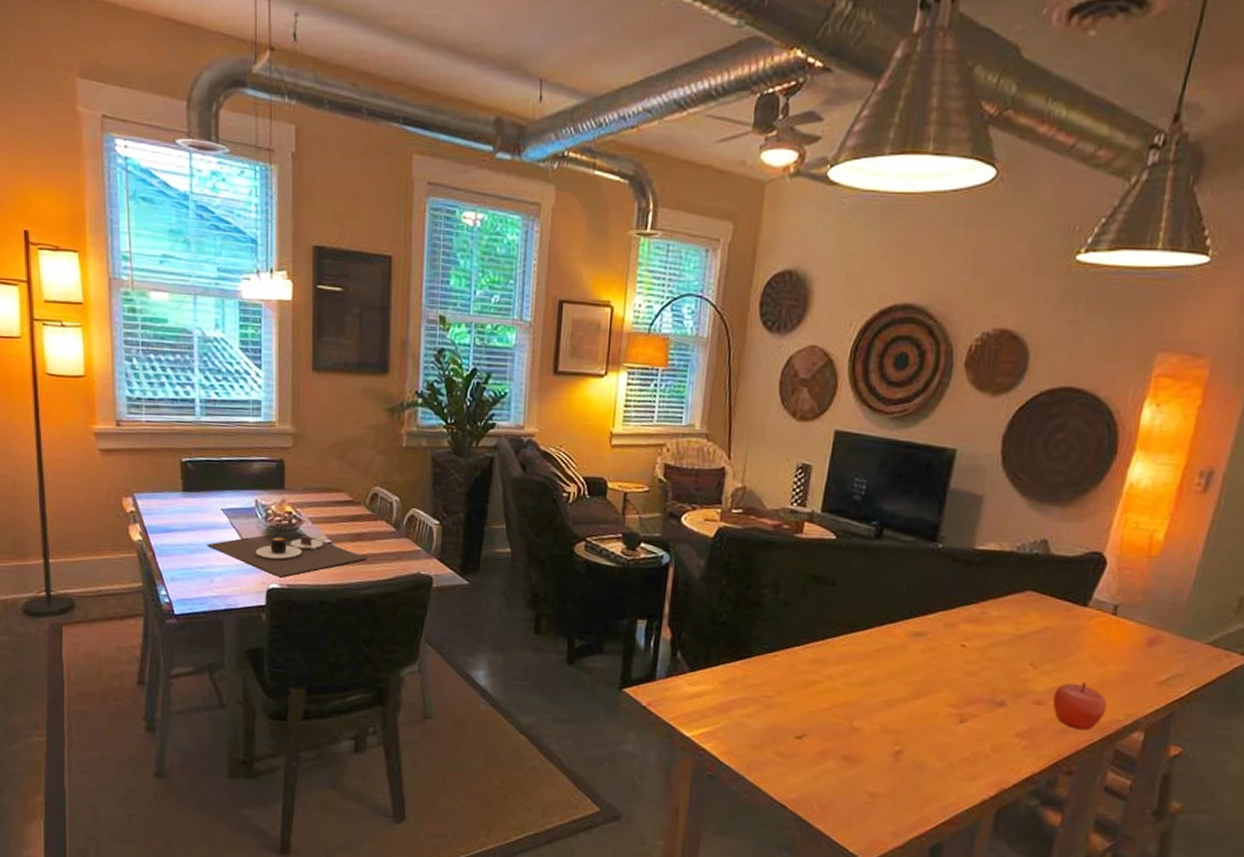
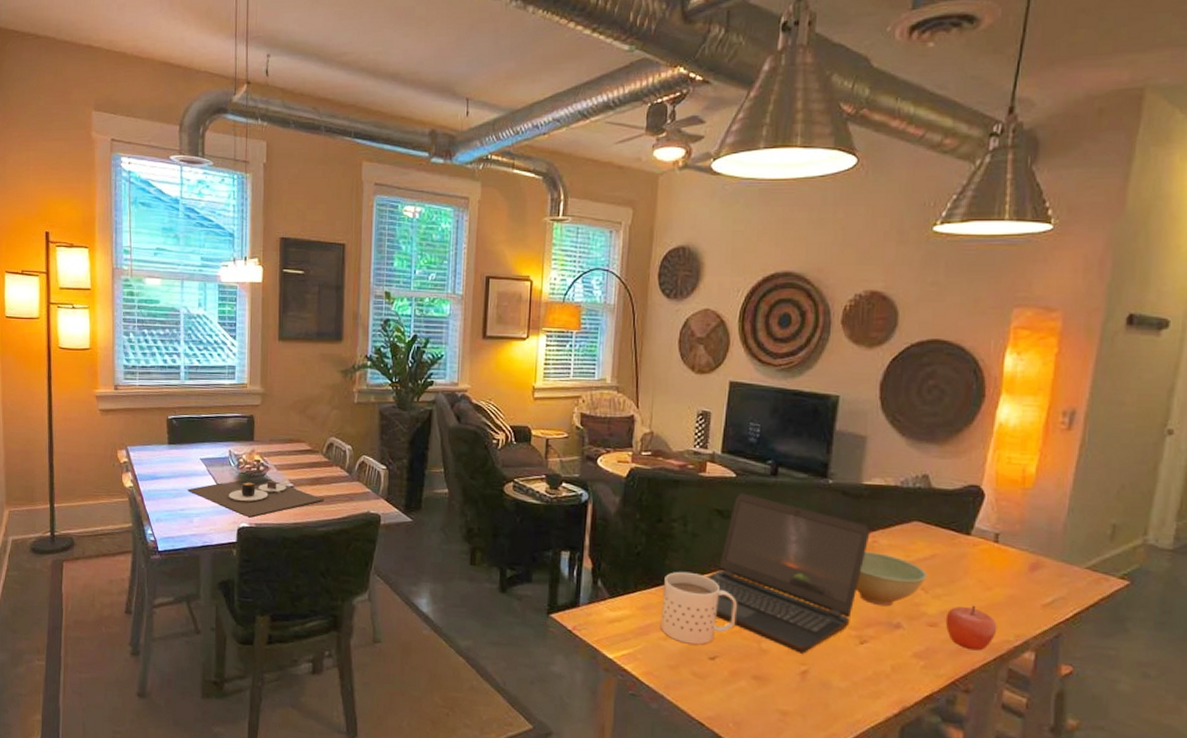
mug: none [743,643,830,723] -> present [660,571,737,645]
laptop computer: none [797,557,980,733] -> present [706,493,870,654]
bowl: none [958,622,1038,683] -> present [855,550,928,607]

